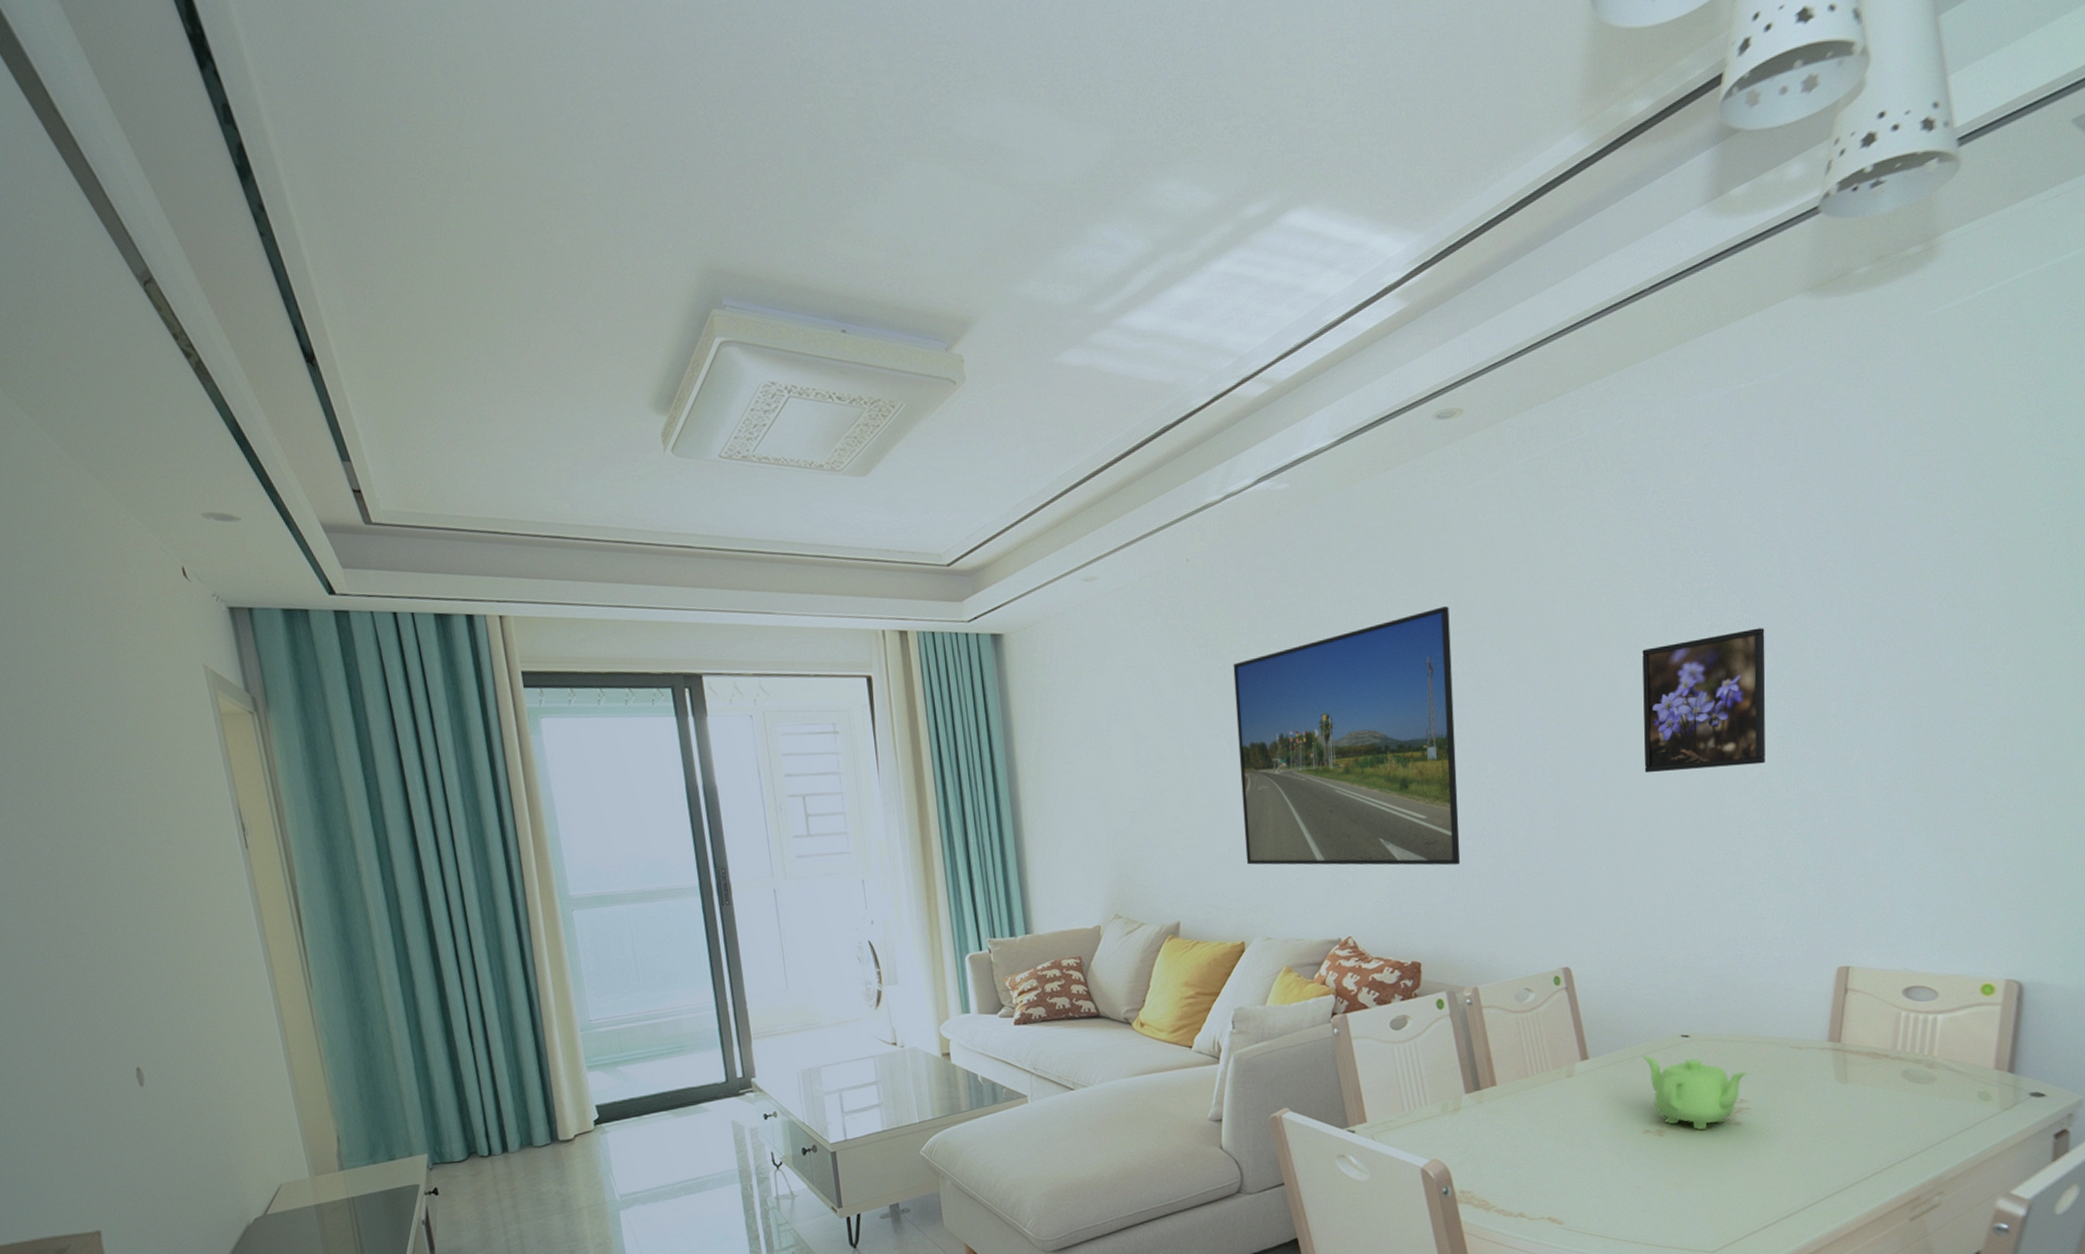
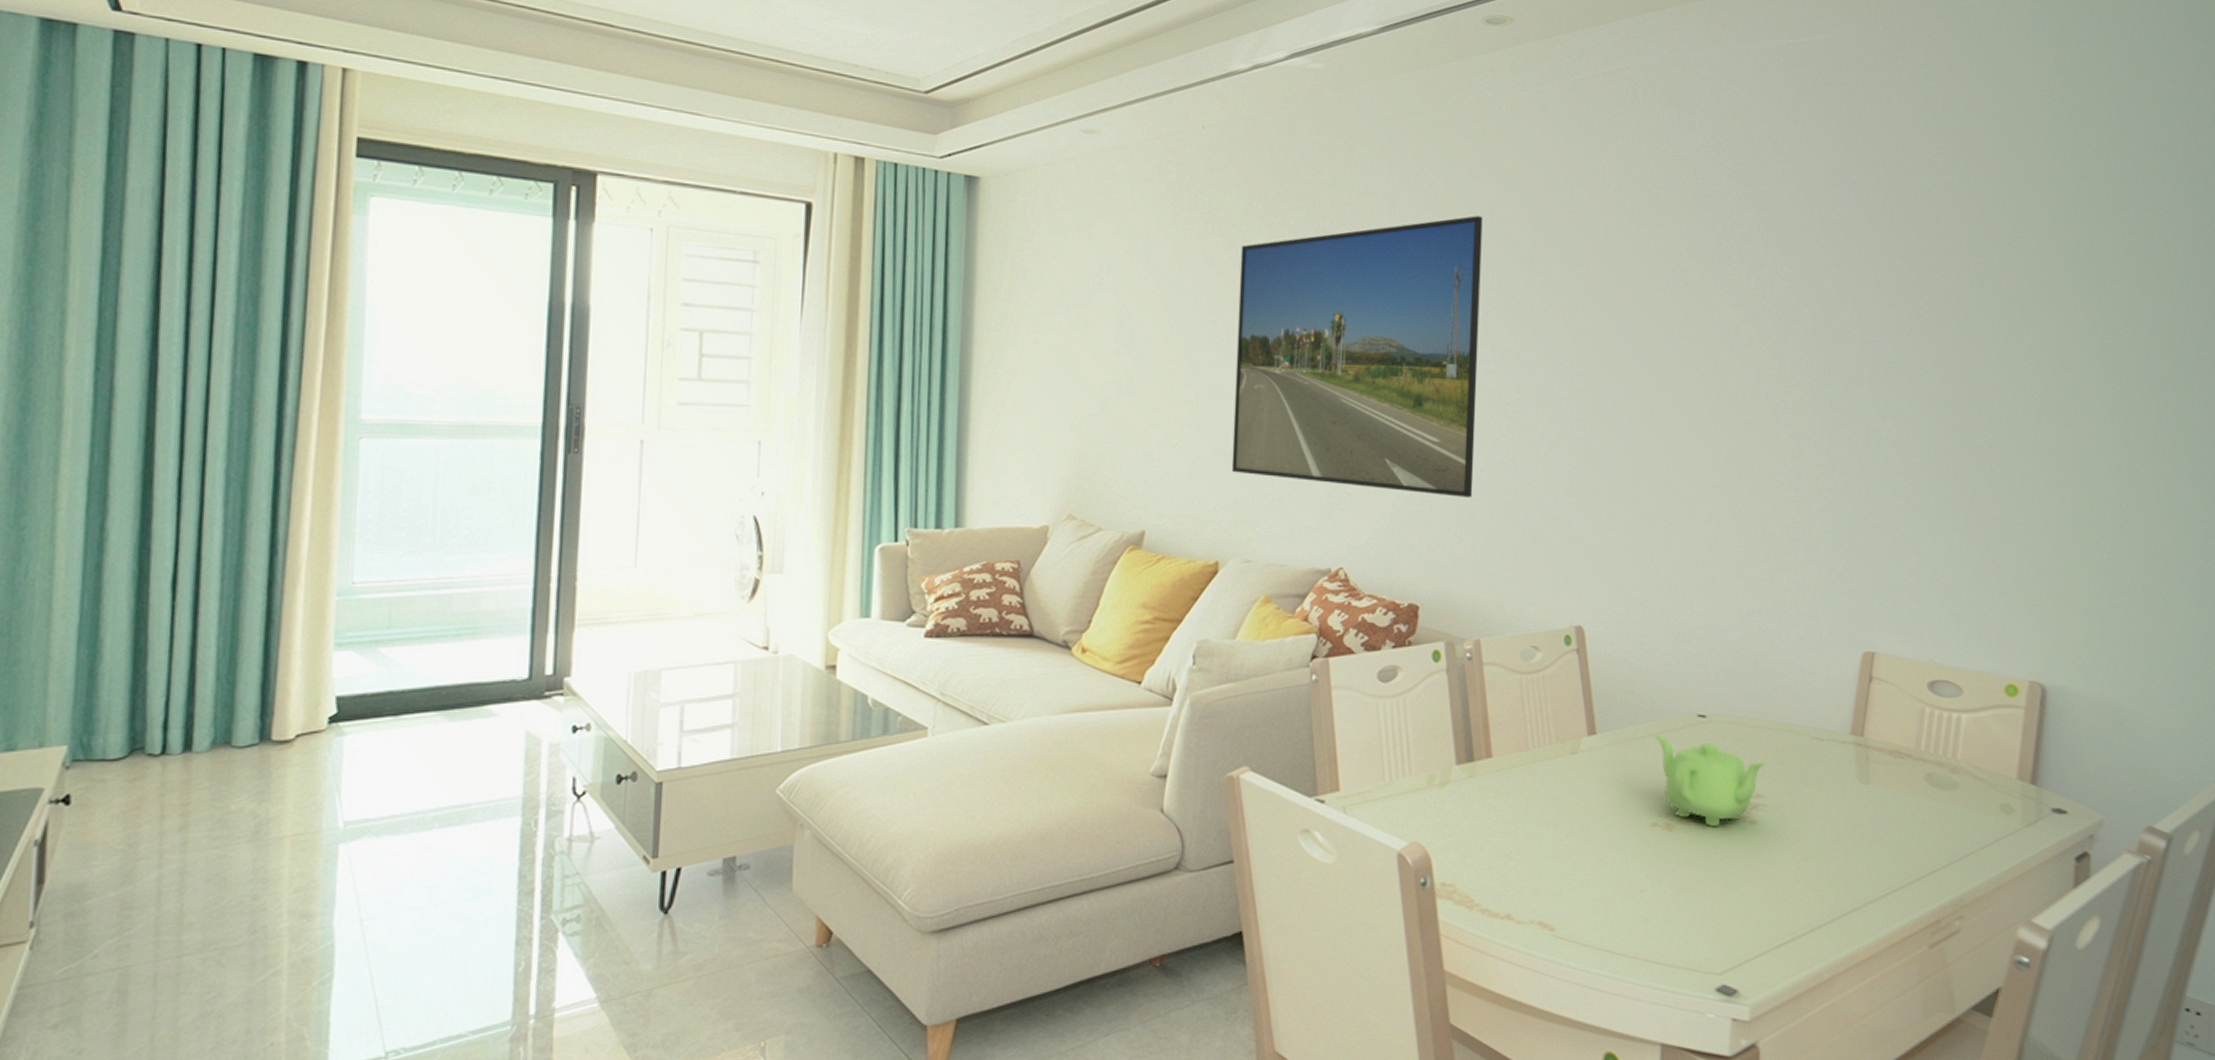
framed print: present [1642,628,1766,773] -> none [1674,282,1803,424]

